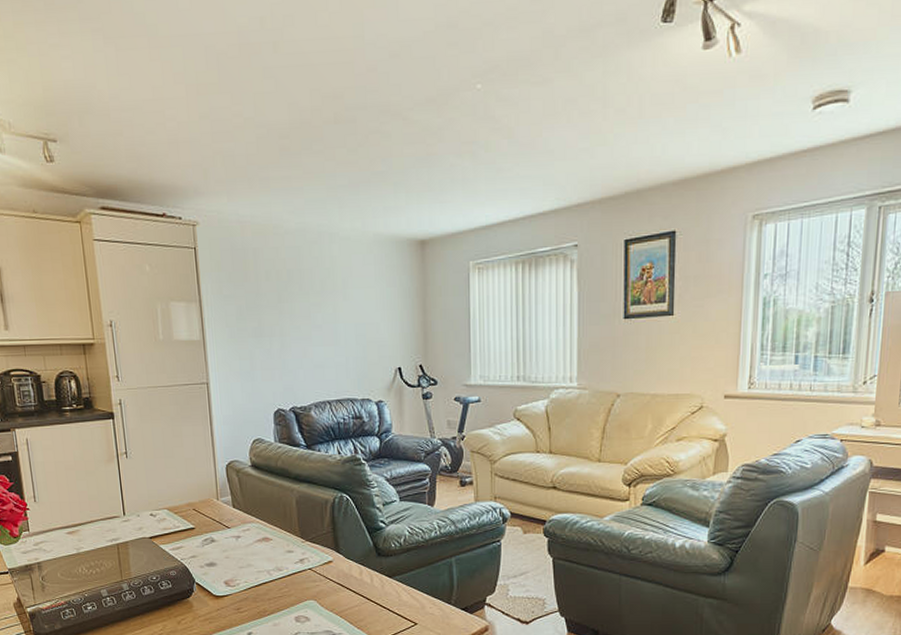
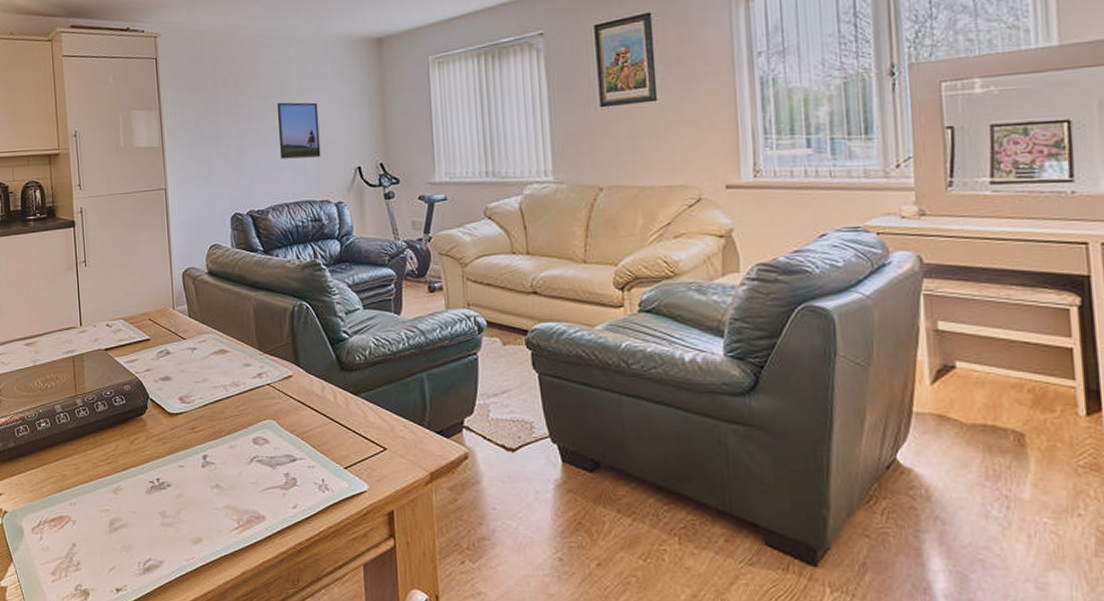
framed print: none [320,300,363,358] -> present [276,102,321,159]

